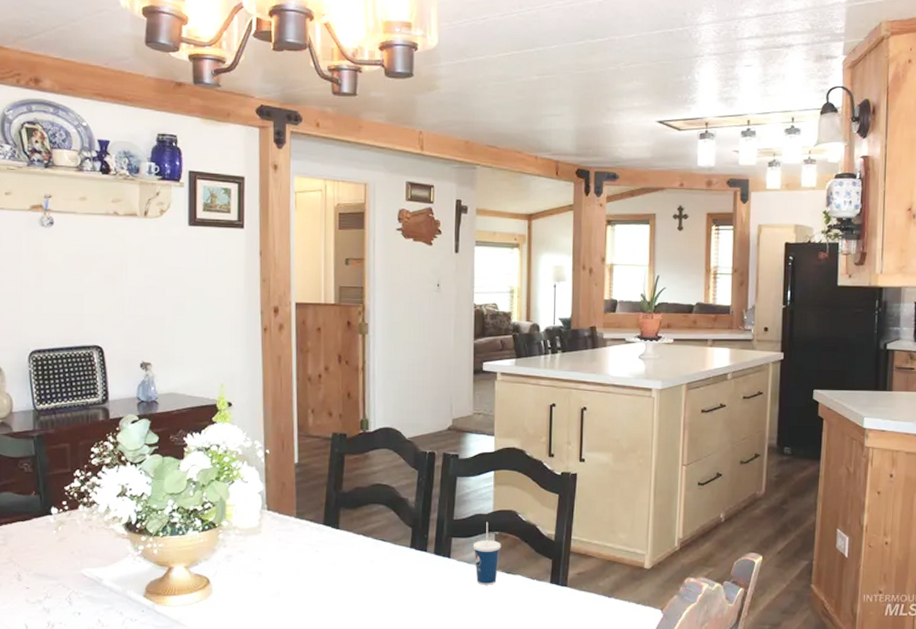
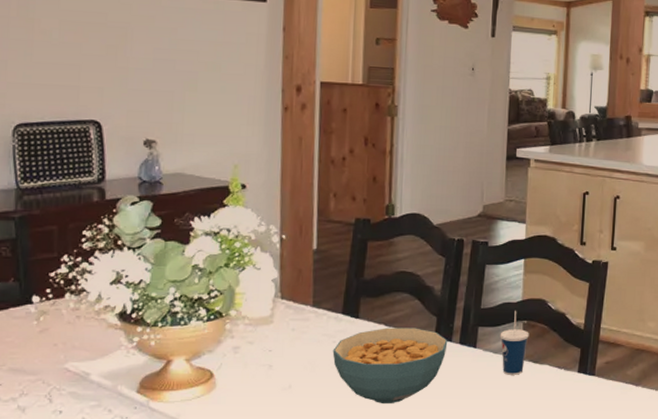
cereal bowl: none [316,538,423,611] -> present [332,328,448,403]

